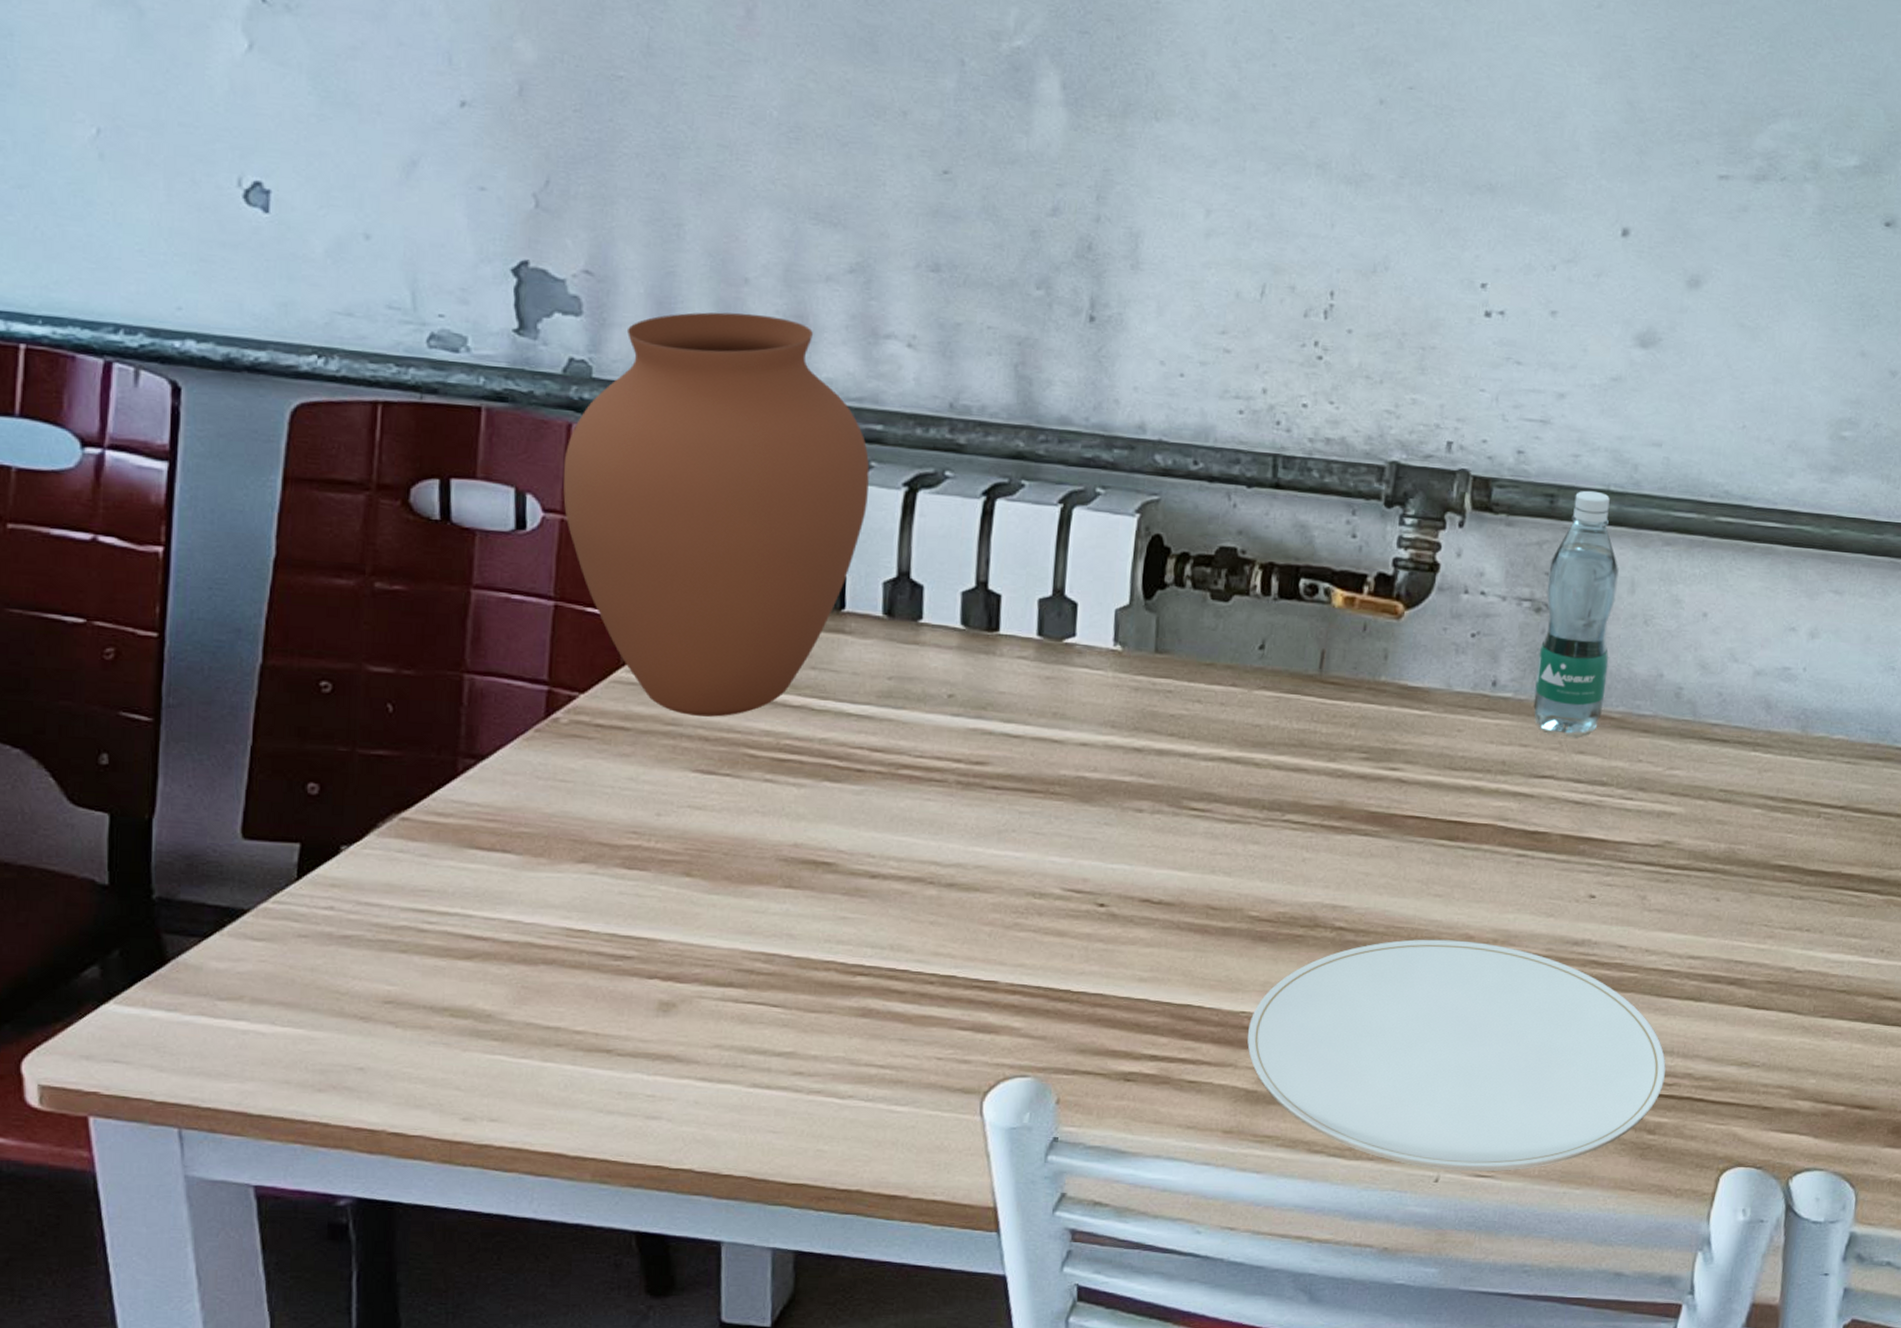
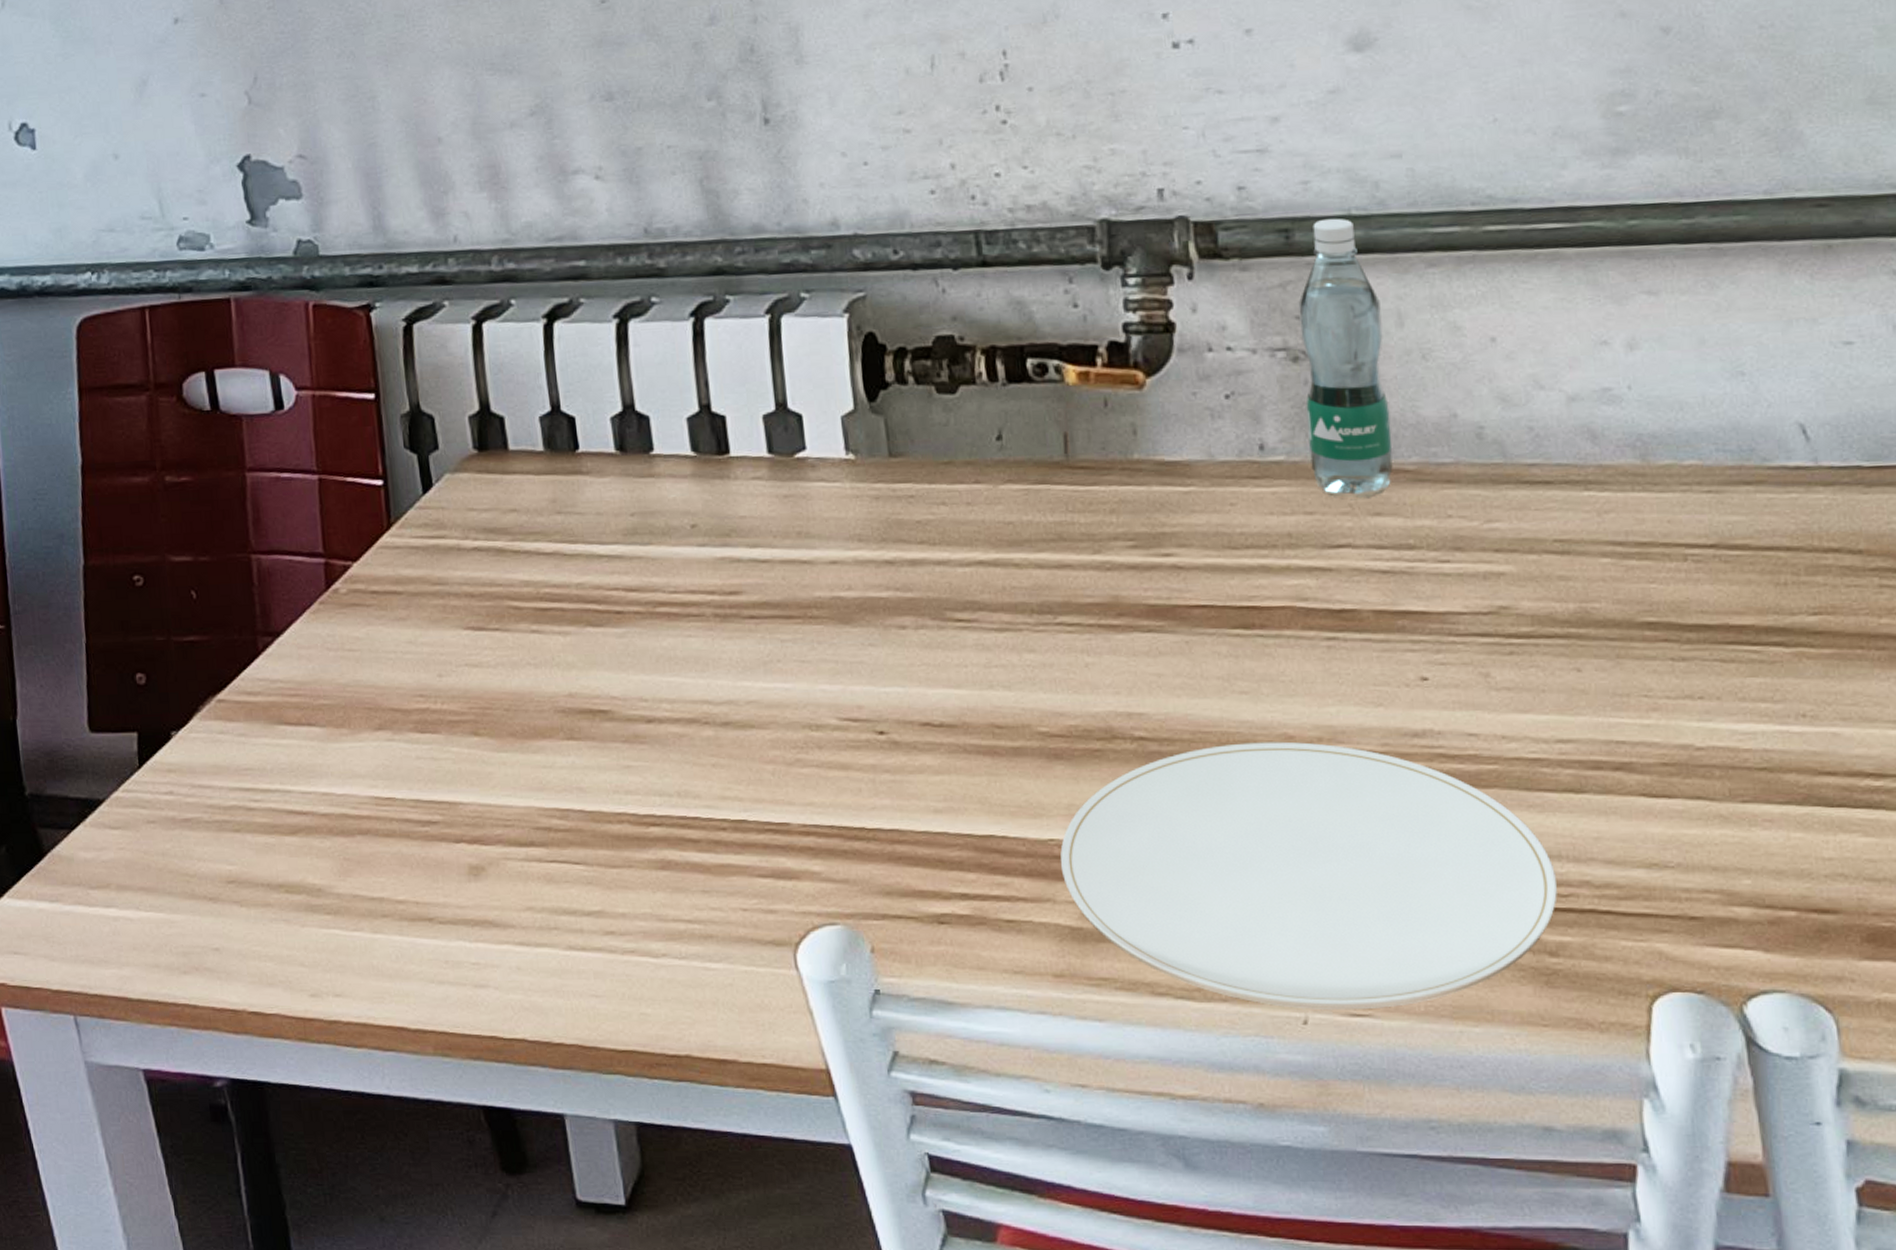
vase: present [562,312,870,717] -> none [307,170,584,573]

